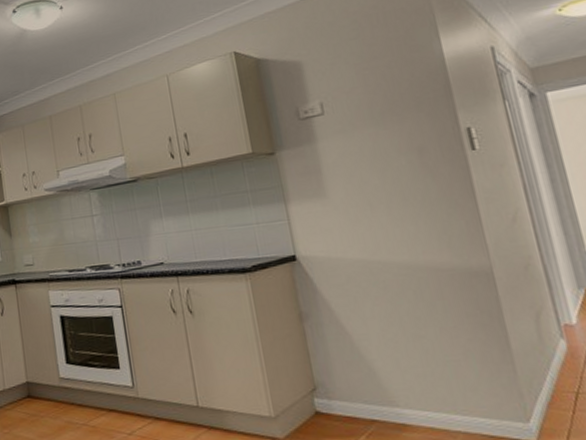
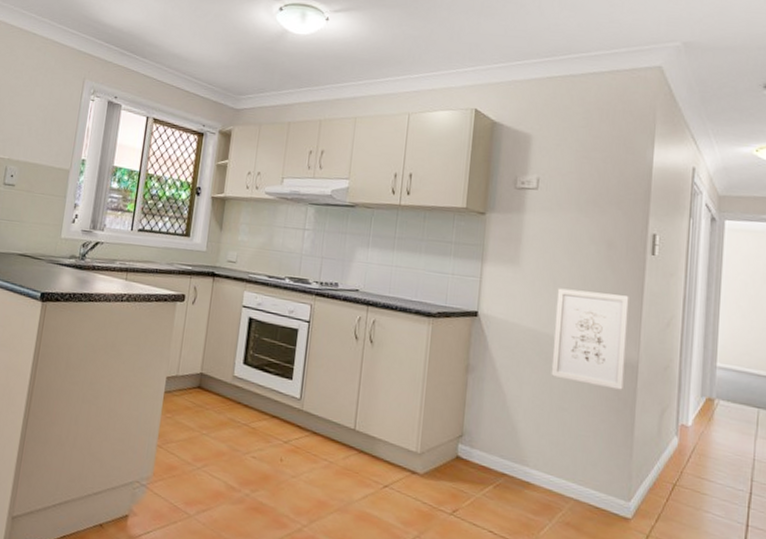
wall art: none [376,200,483,305] -> present [551,288,629,390]

